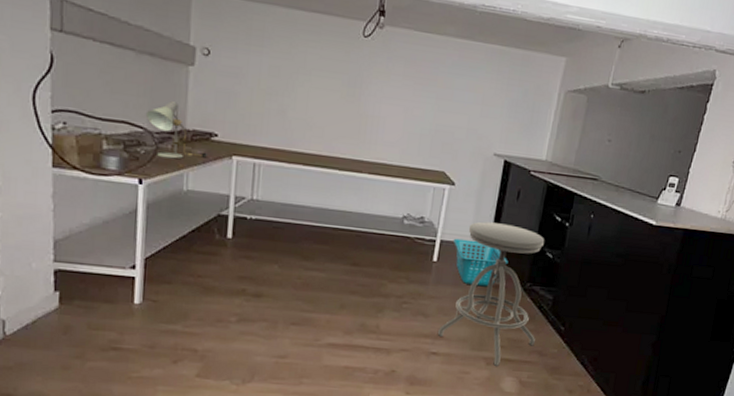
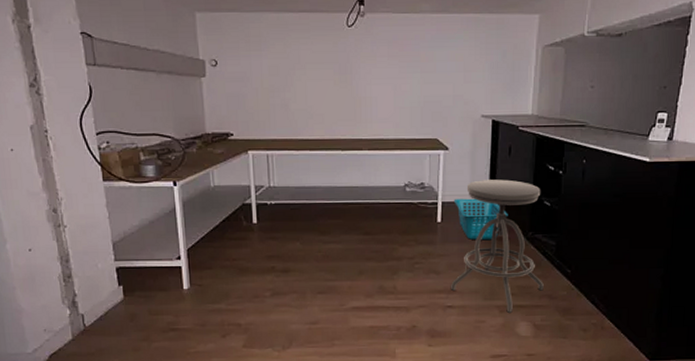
desk lamp: present [145,100,207,159] -> none [171,109,227,161]

